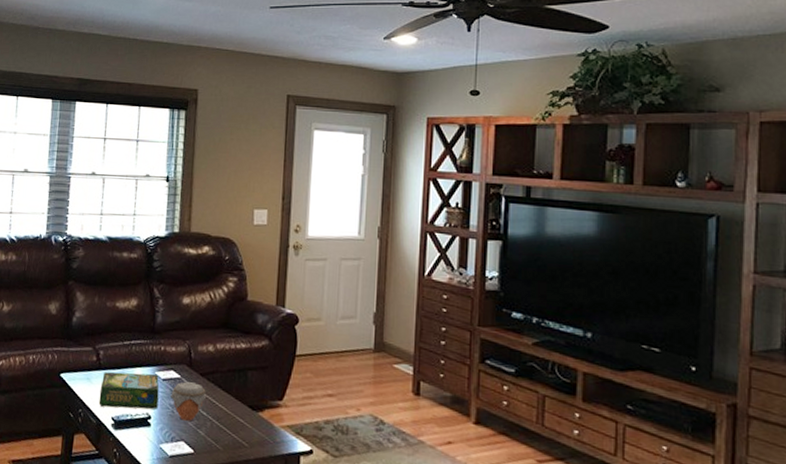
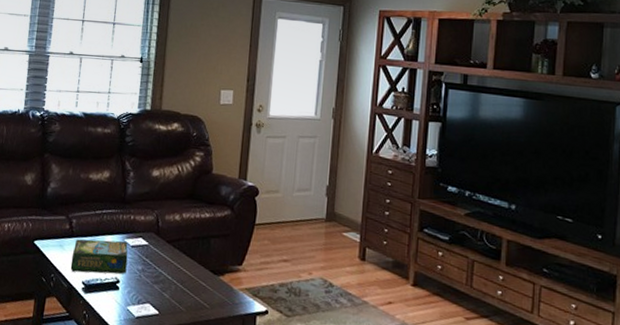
jar: present [170,381,207,421] -> none [138,248,172,285]

